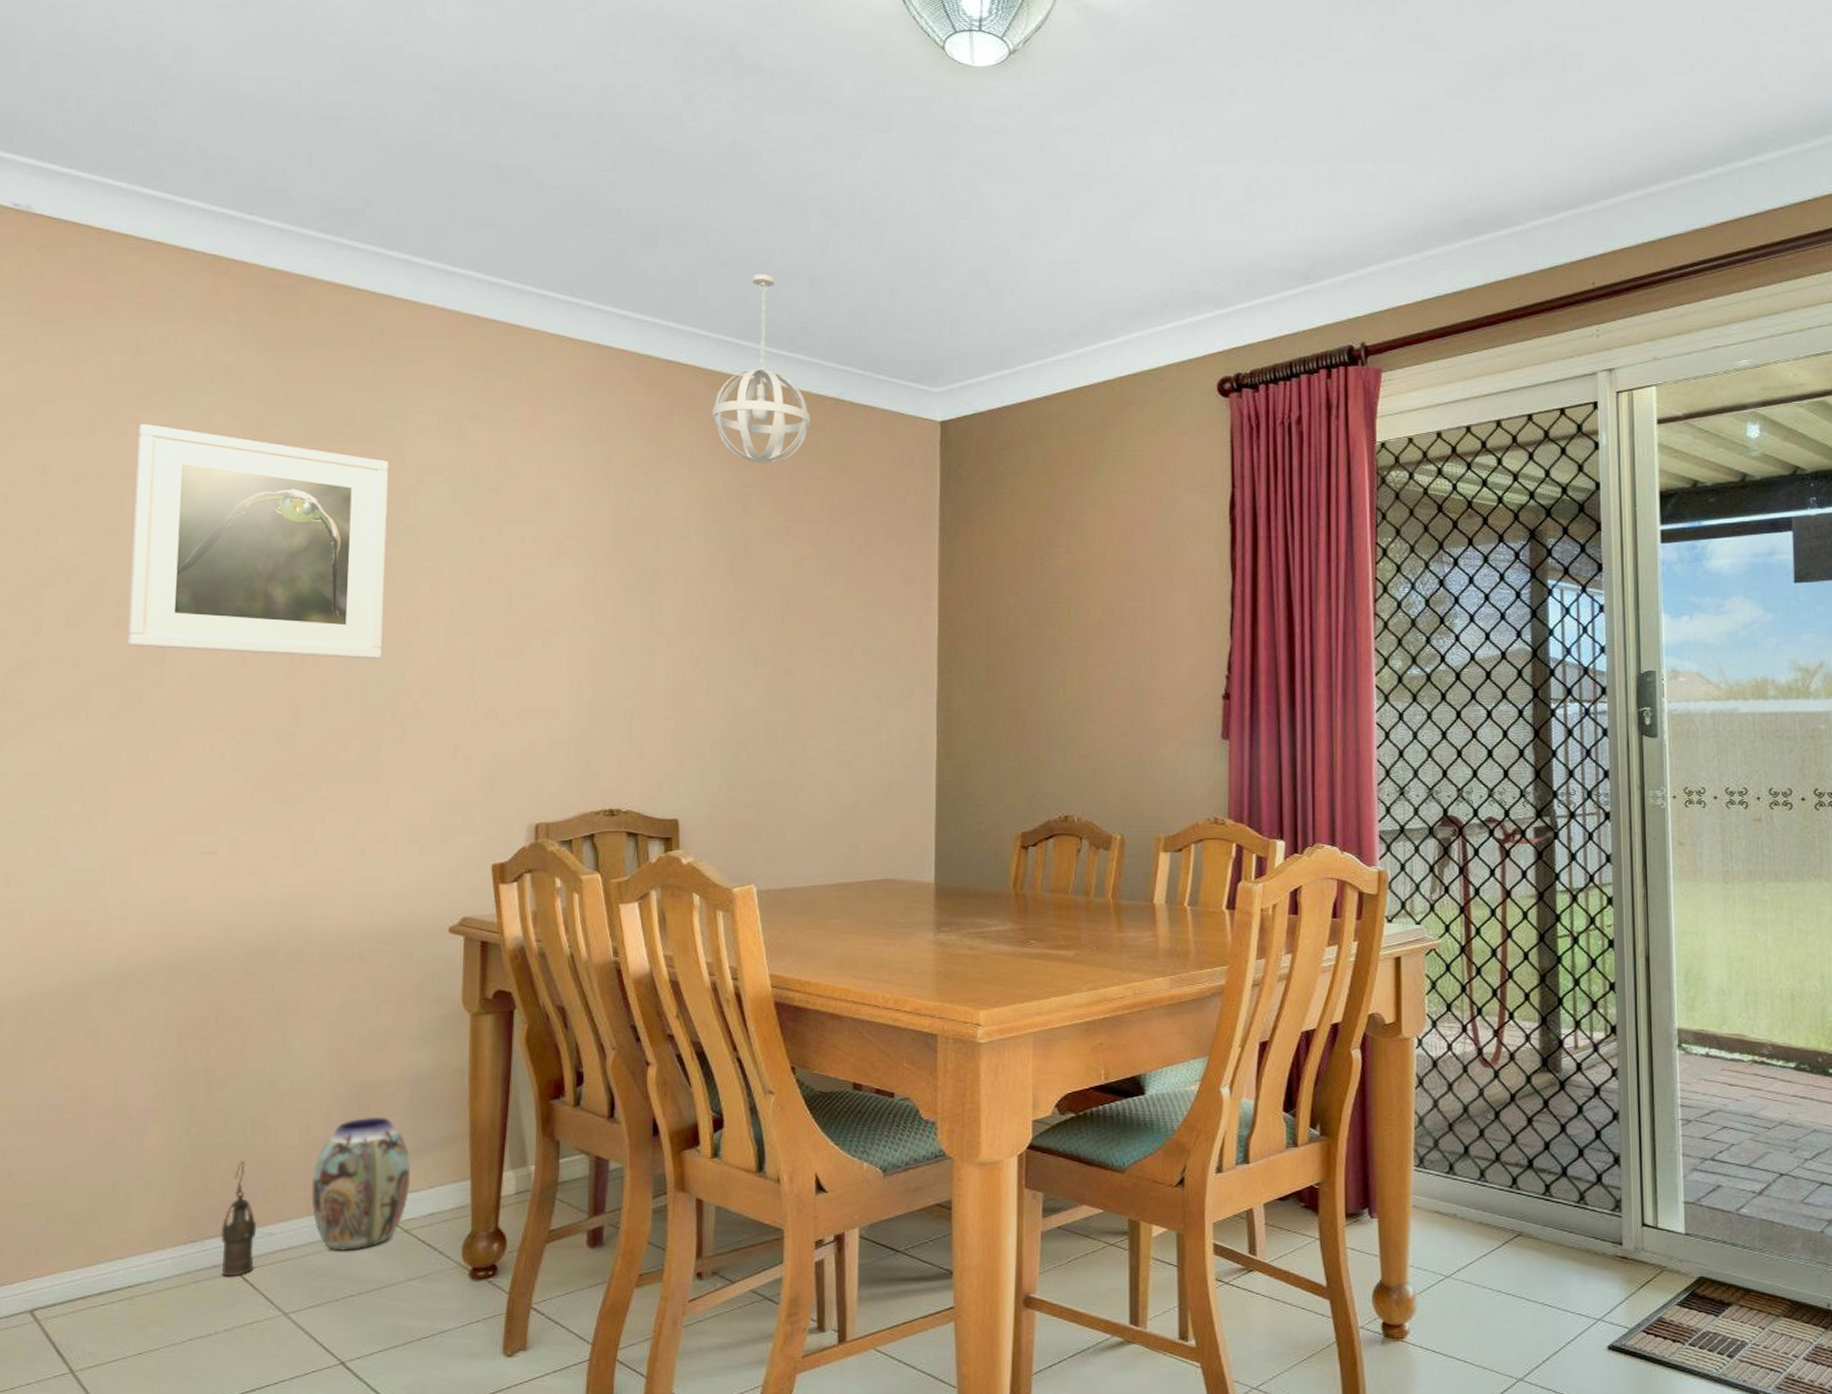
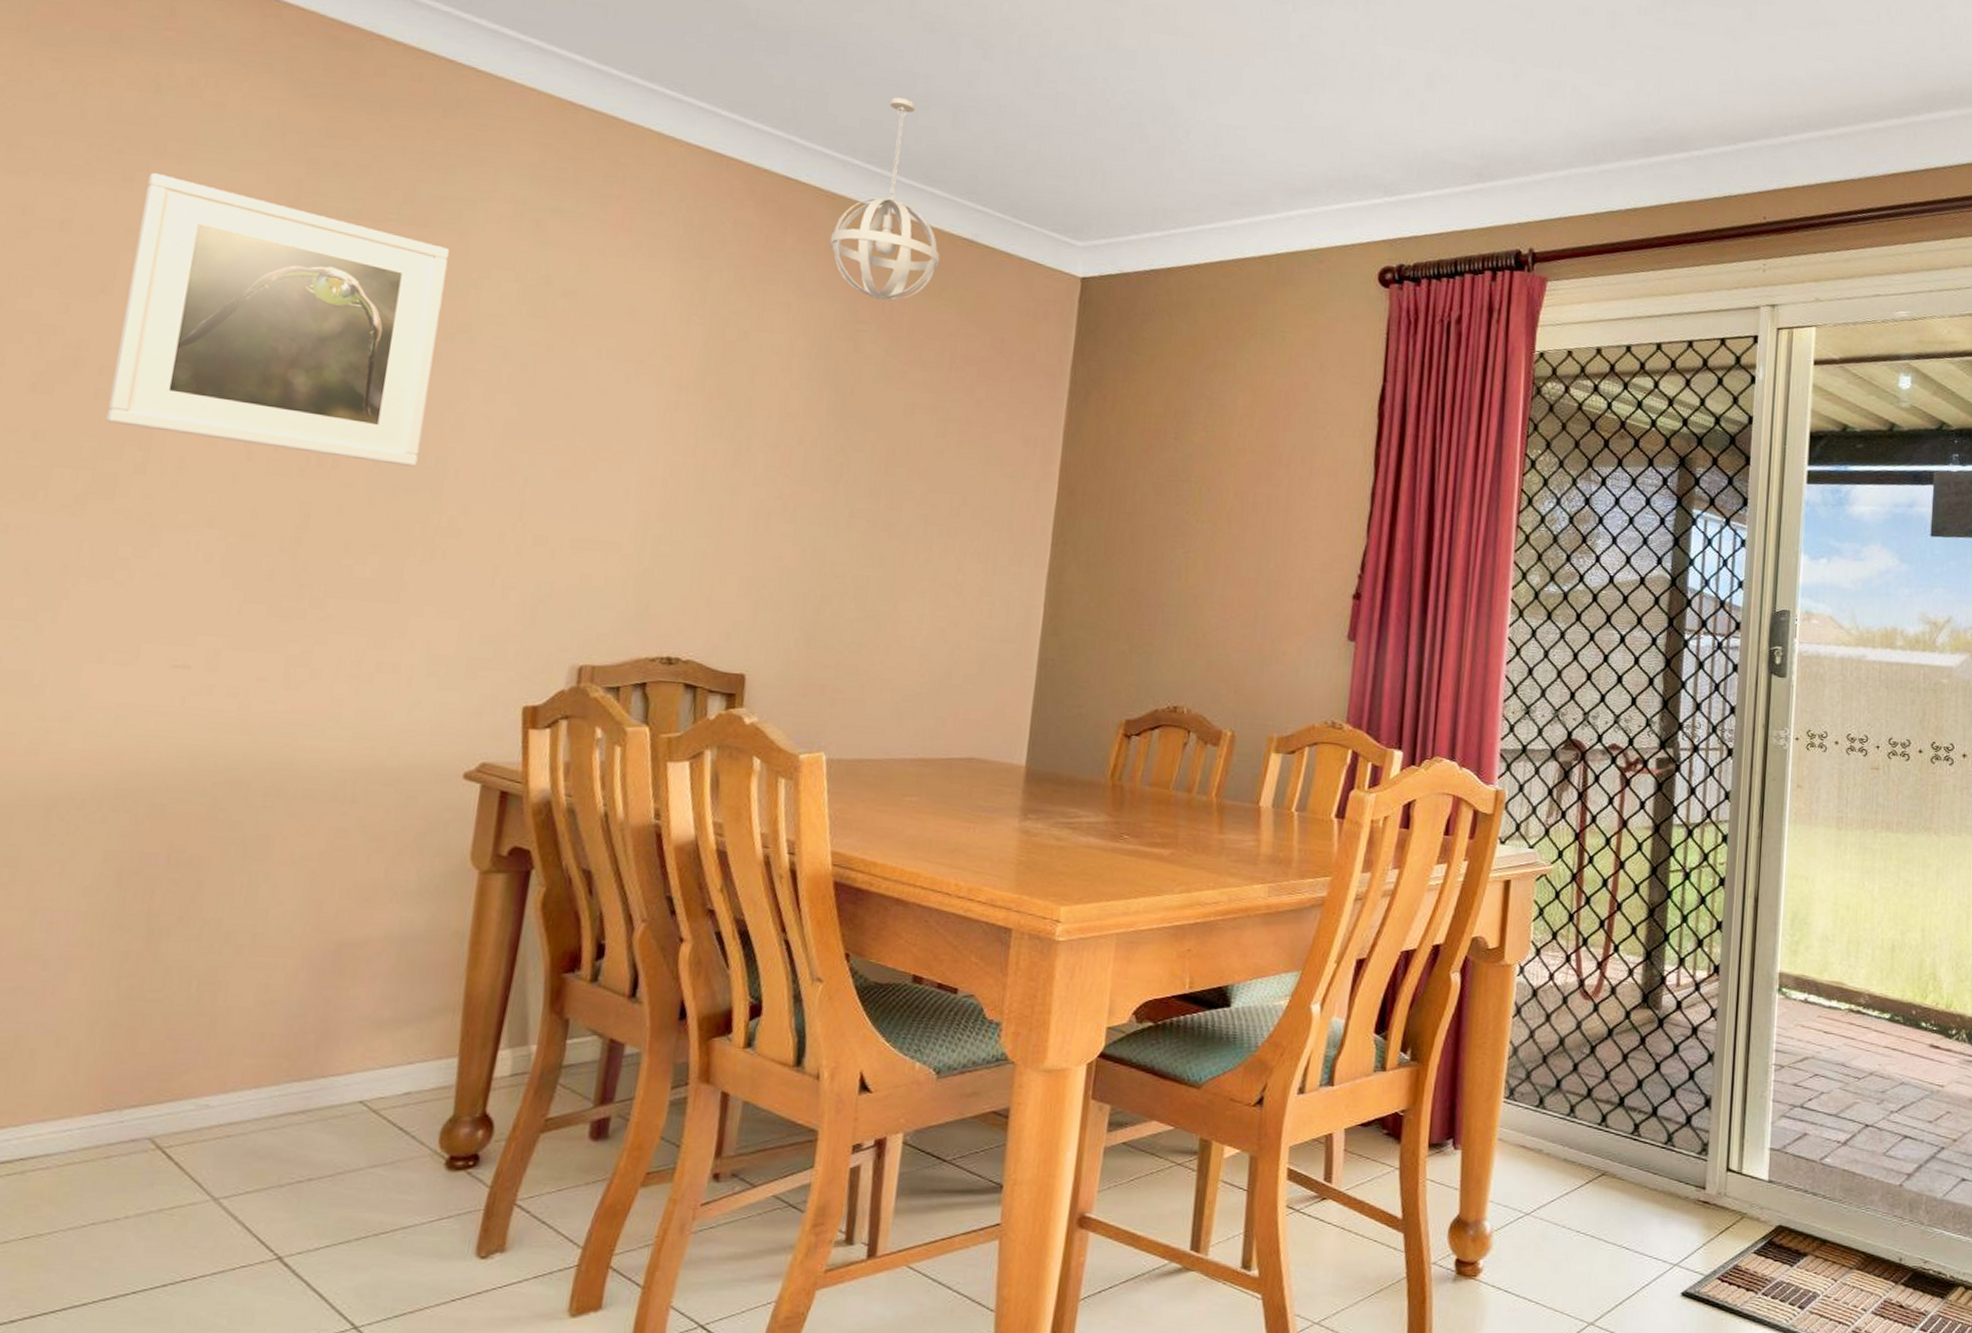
lantern: present [220,1161,256,1277] -> none [140,1021,191,1154]
vase: present [311,1116,411,1251] -> none [262,979,389,1130]

